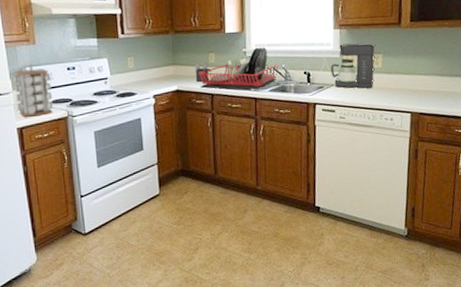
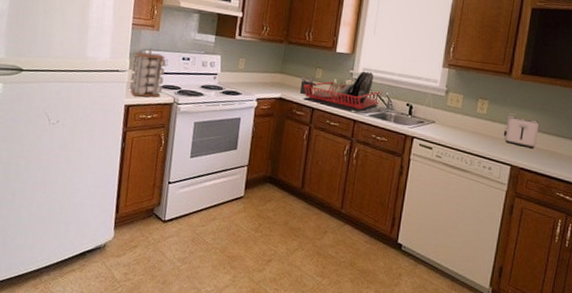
coffee maker: present [331,43,375,88] -> none [434,83,481,132]
toaster: none [400,62,433,93] -> present [503,113,539,149]

